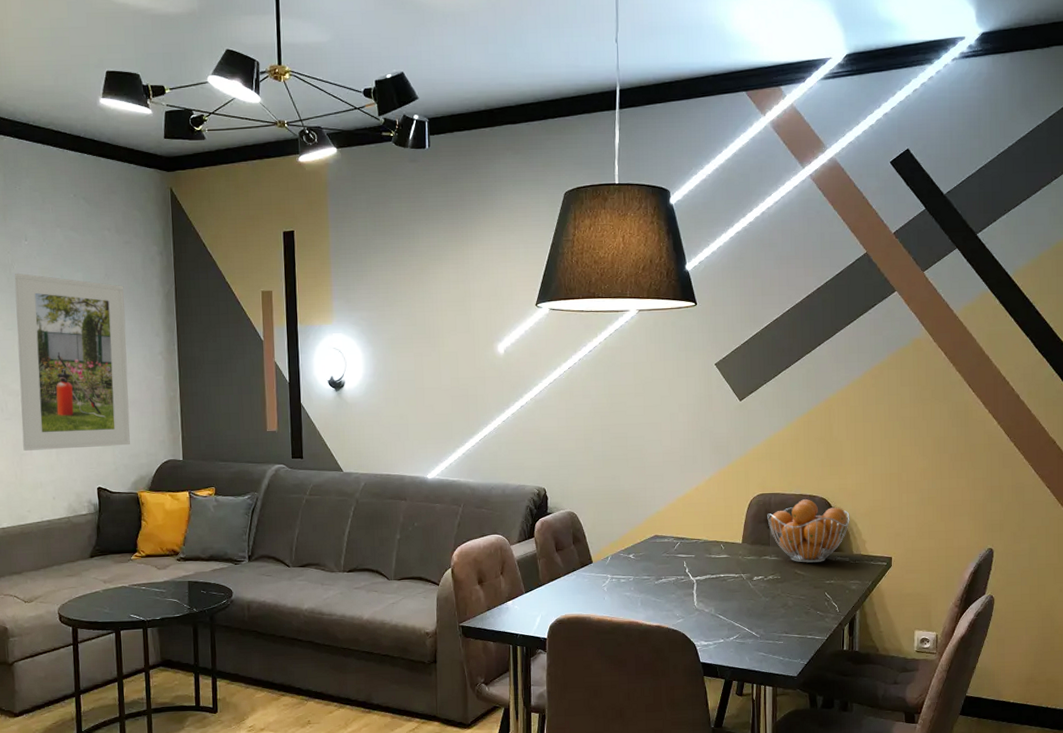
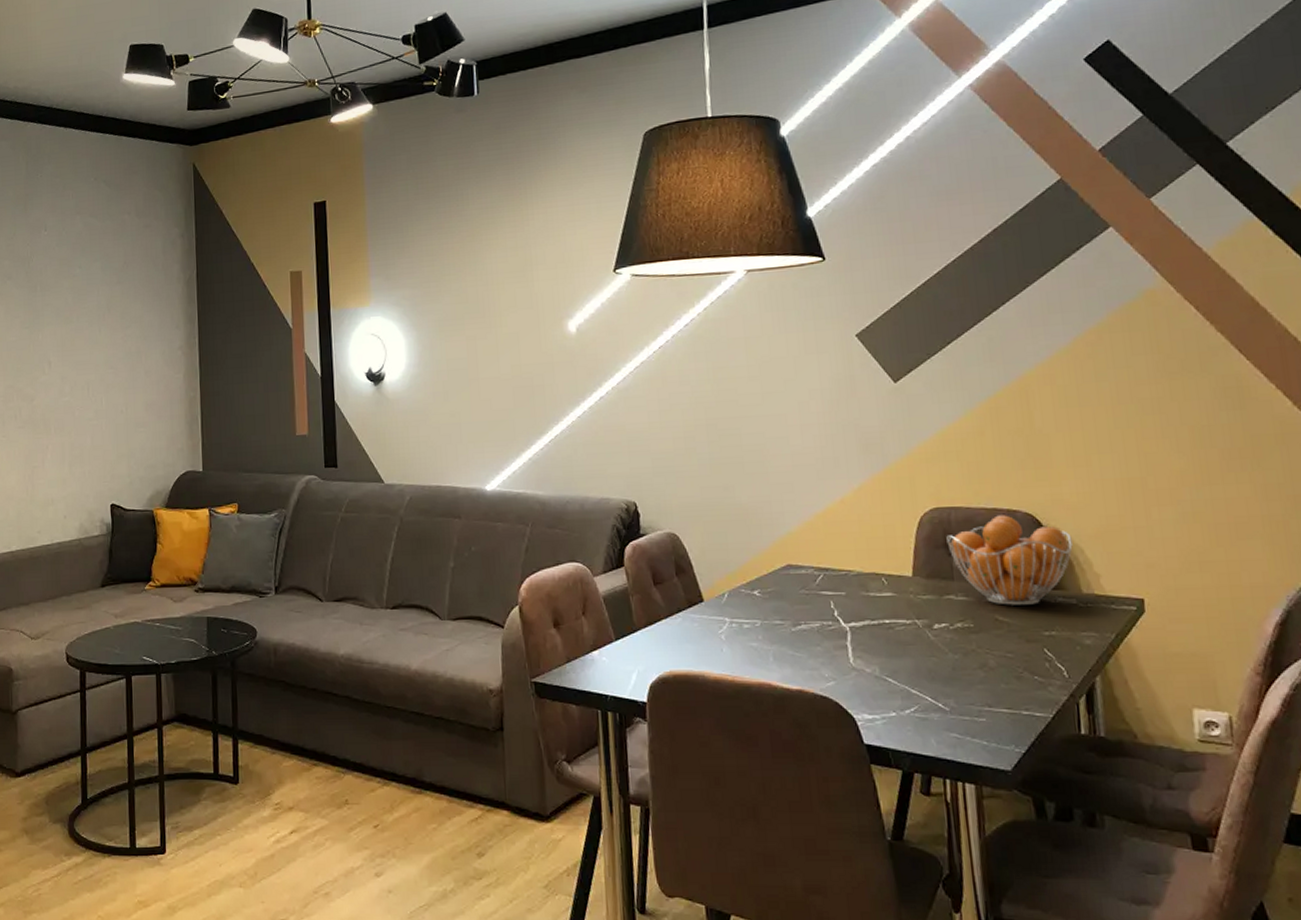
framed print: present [14,272,131,451] -> none [33,265,147,463]

